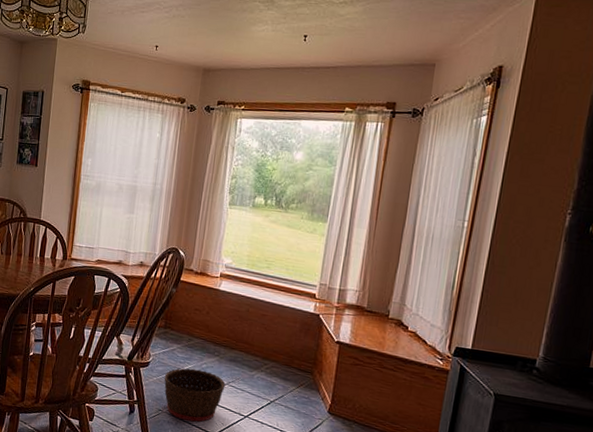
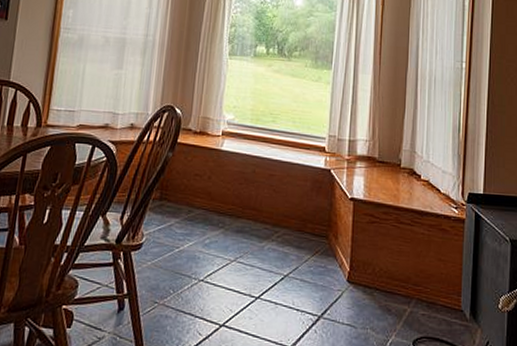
basket: present [164,368,226,422] -> none [160,246,233,312]

